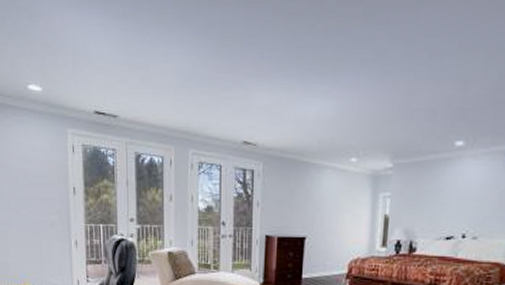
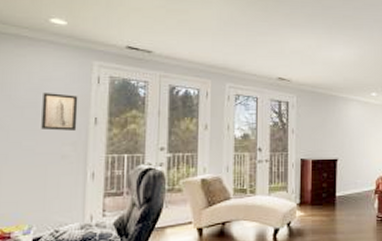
wall art: none [30,163,60,200] -> present [41,93,78,131]

